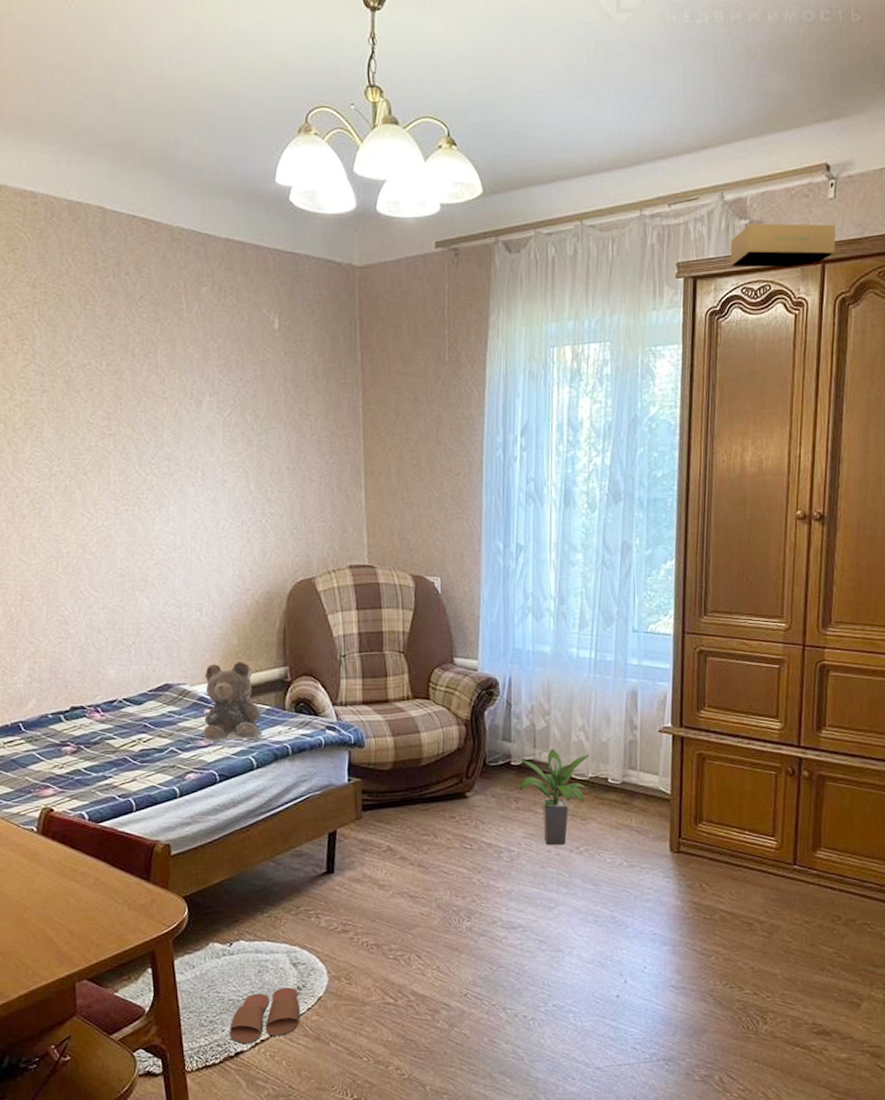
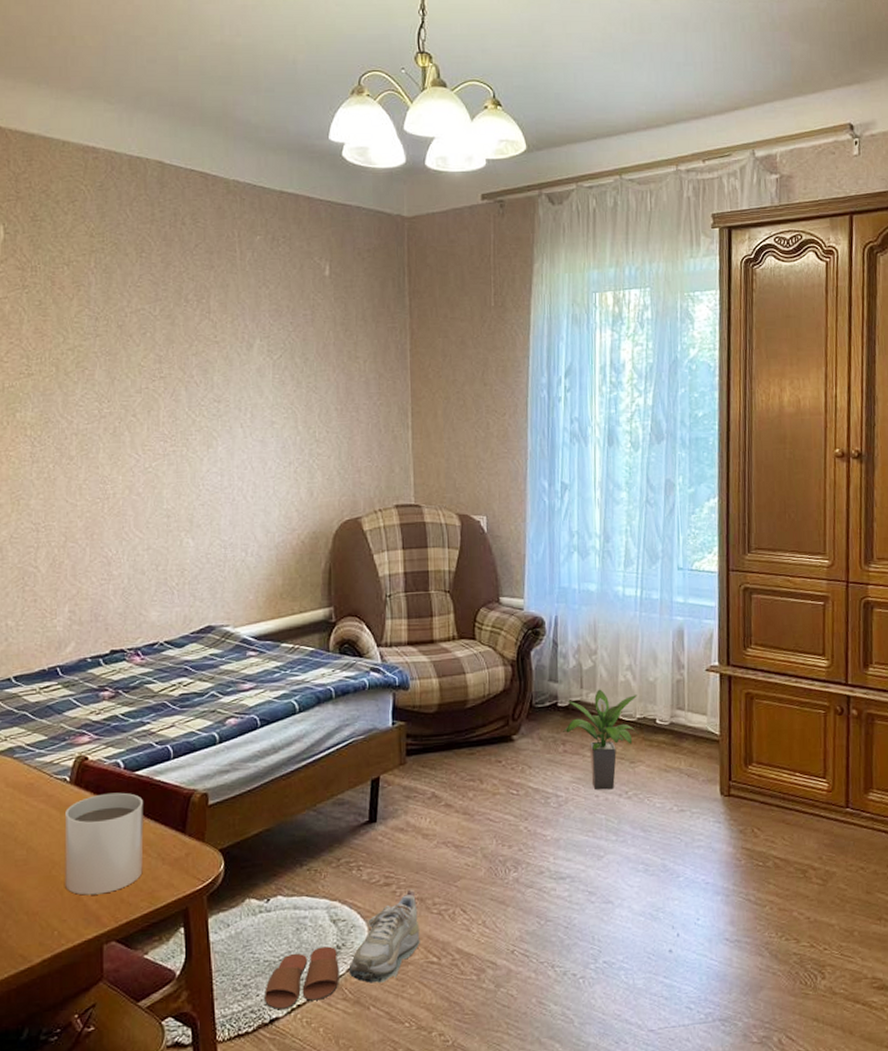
mug: none [33,842,111,938] -> present [64,792,144,895]
teddy bear: present [203,662,263,744] -> none [244,602,306,687]
shoe: none [309,935,377,1022] -> present [348,889,420,984]
box: present [730,223,836,268] -> none [762,177,862,219]

